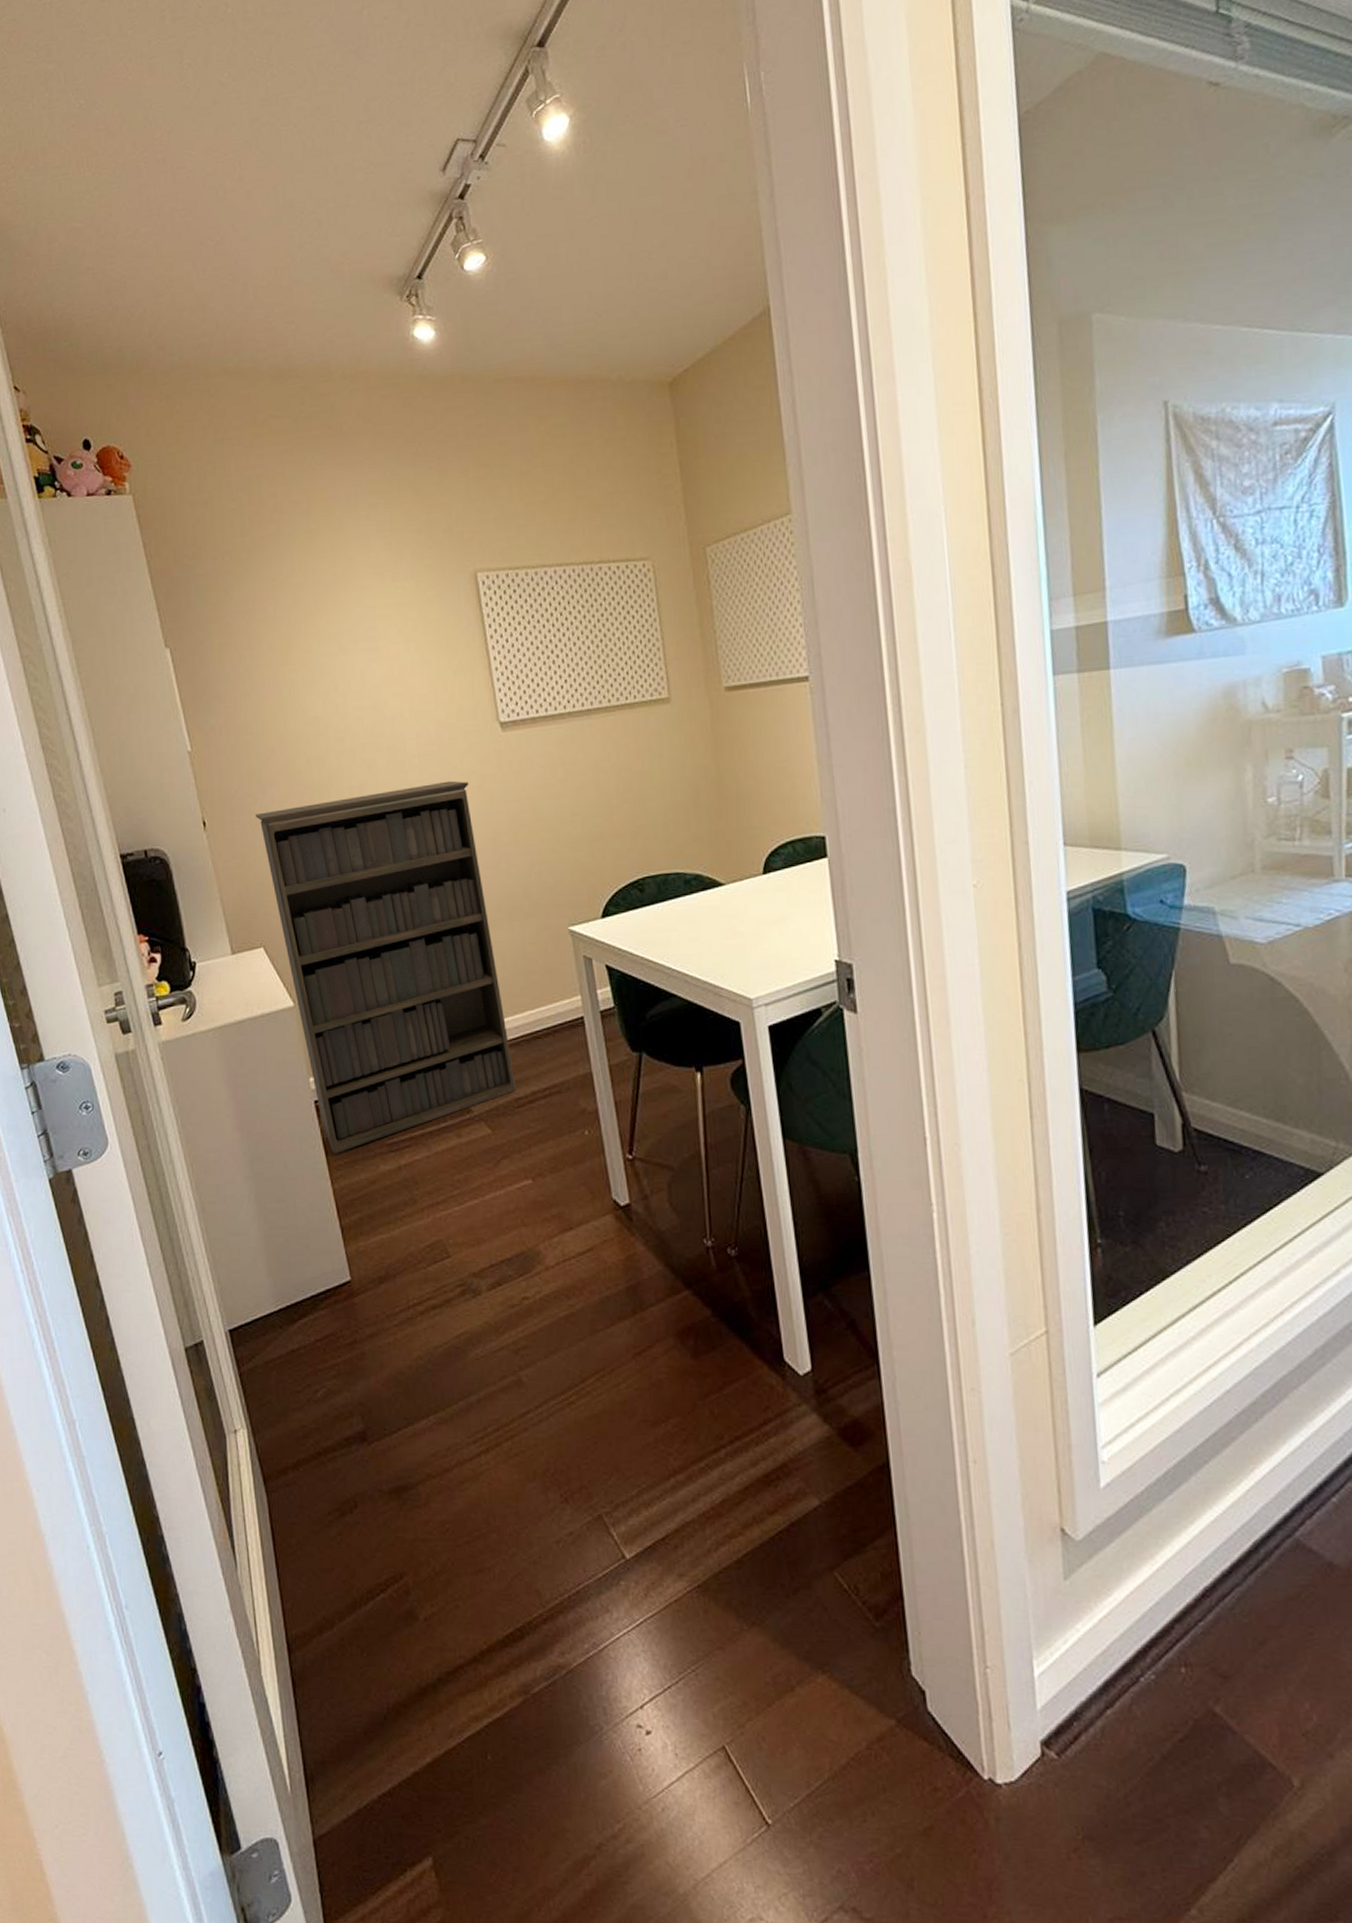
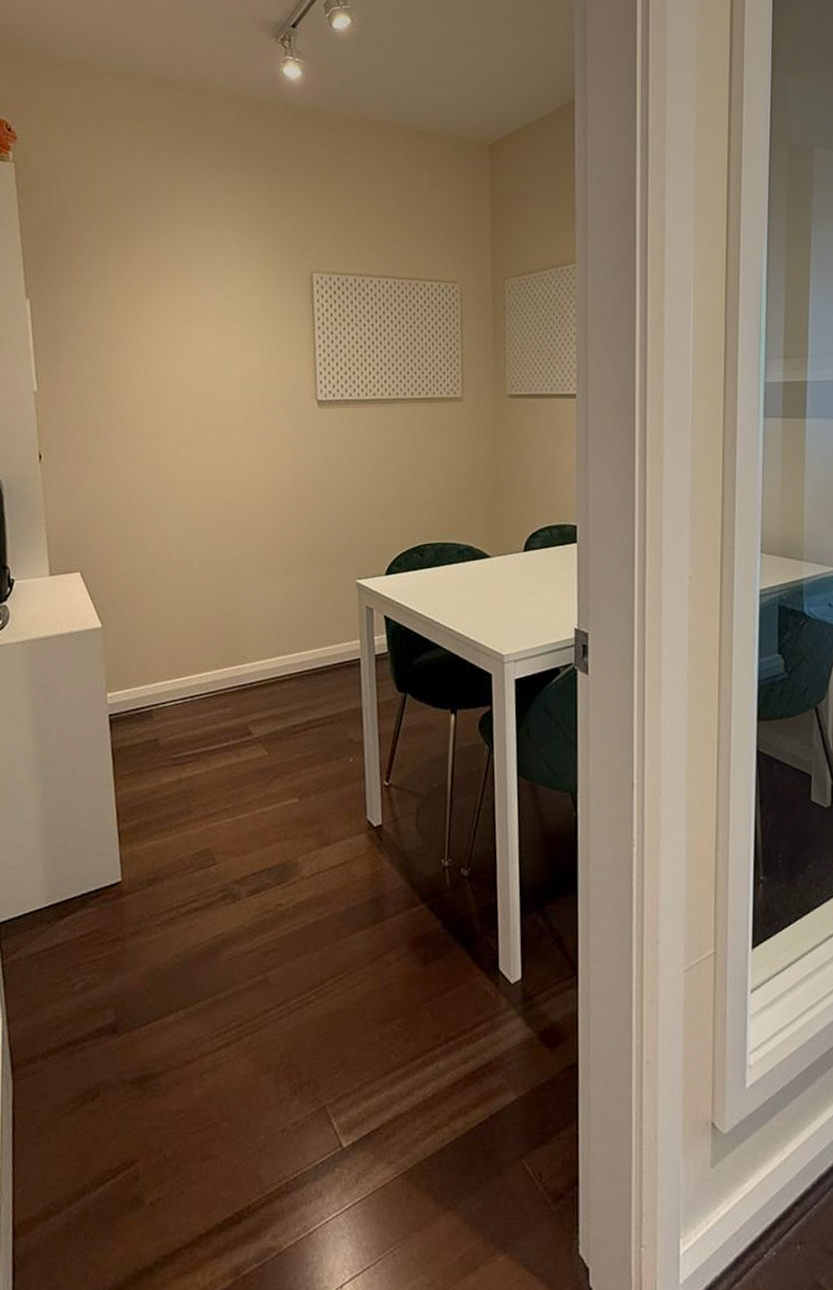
bookshelf: present [256,780,516,1154] -> none [89,444,294,765]

